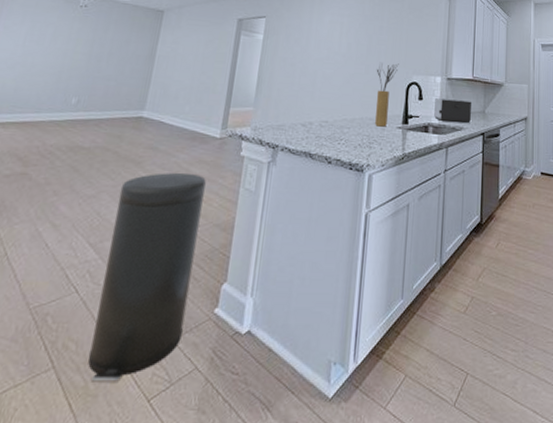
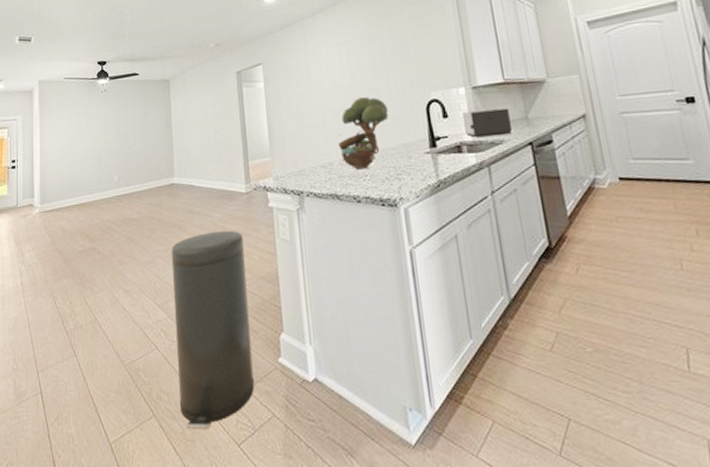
decorative tree: none [321,67,374,133] -> present [338,96,389,170]
vase: present [375,63,399,127] -> none [387,82,413,156]

